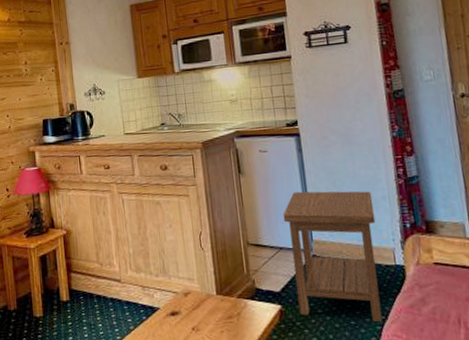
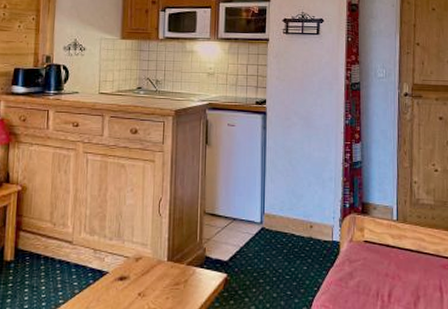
side table: present [283,191,383,323] -> none [240,166,321,294]

